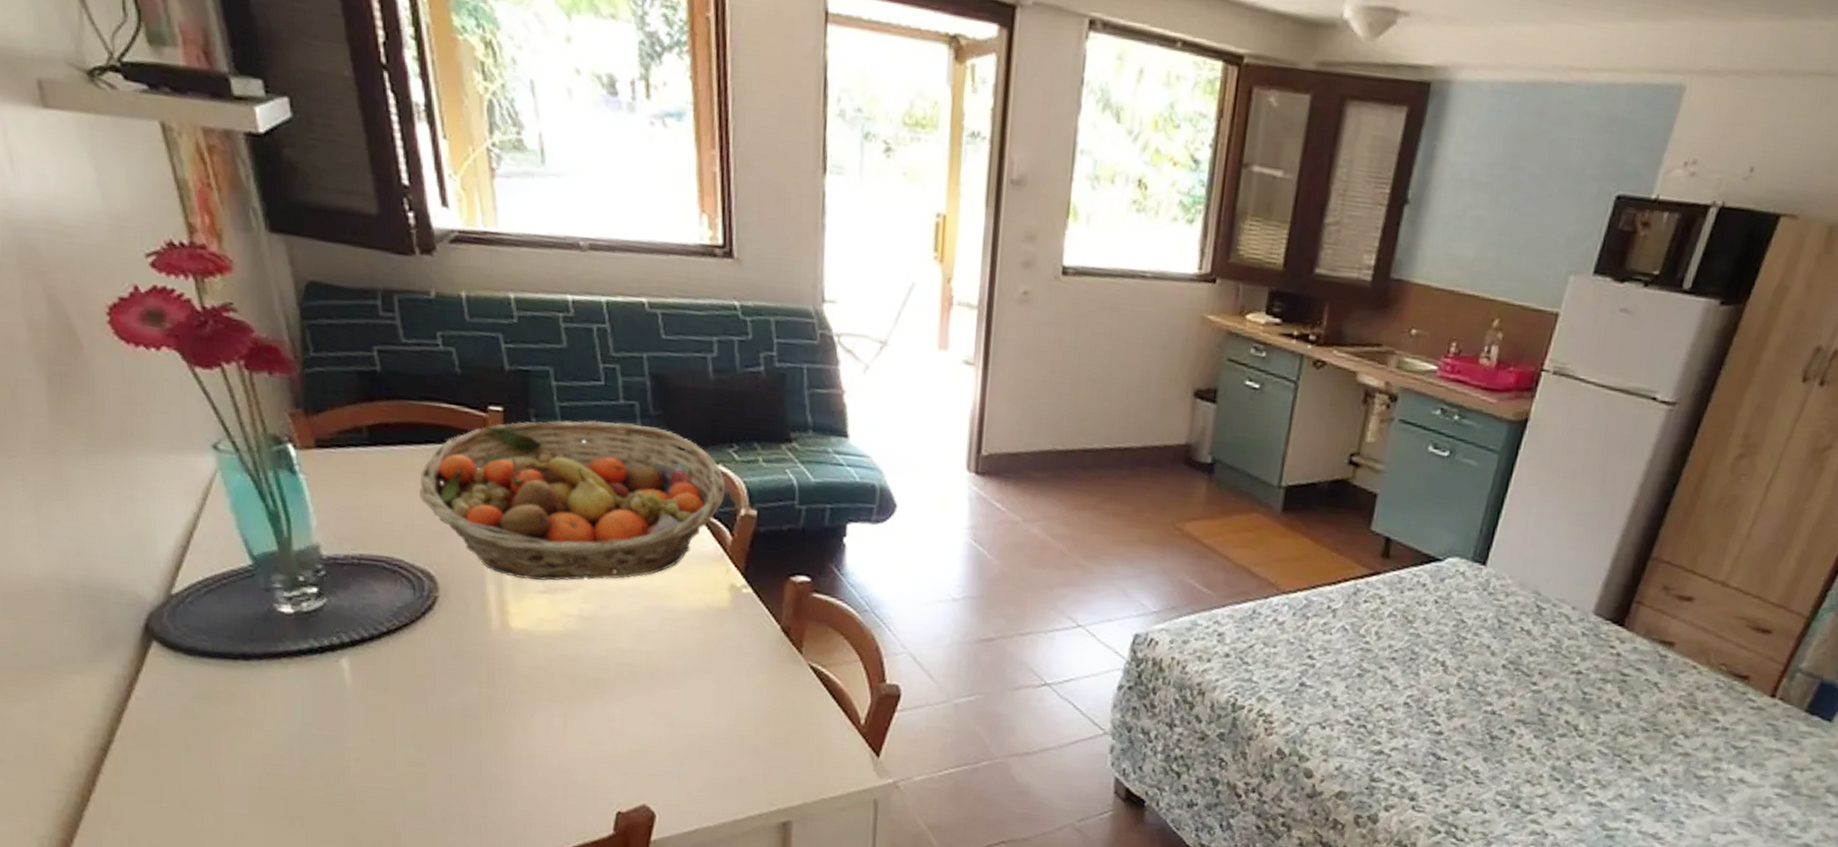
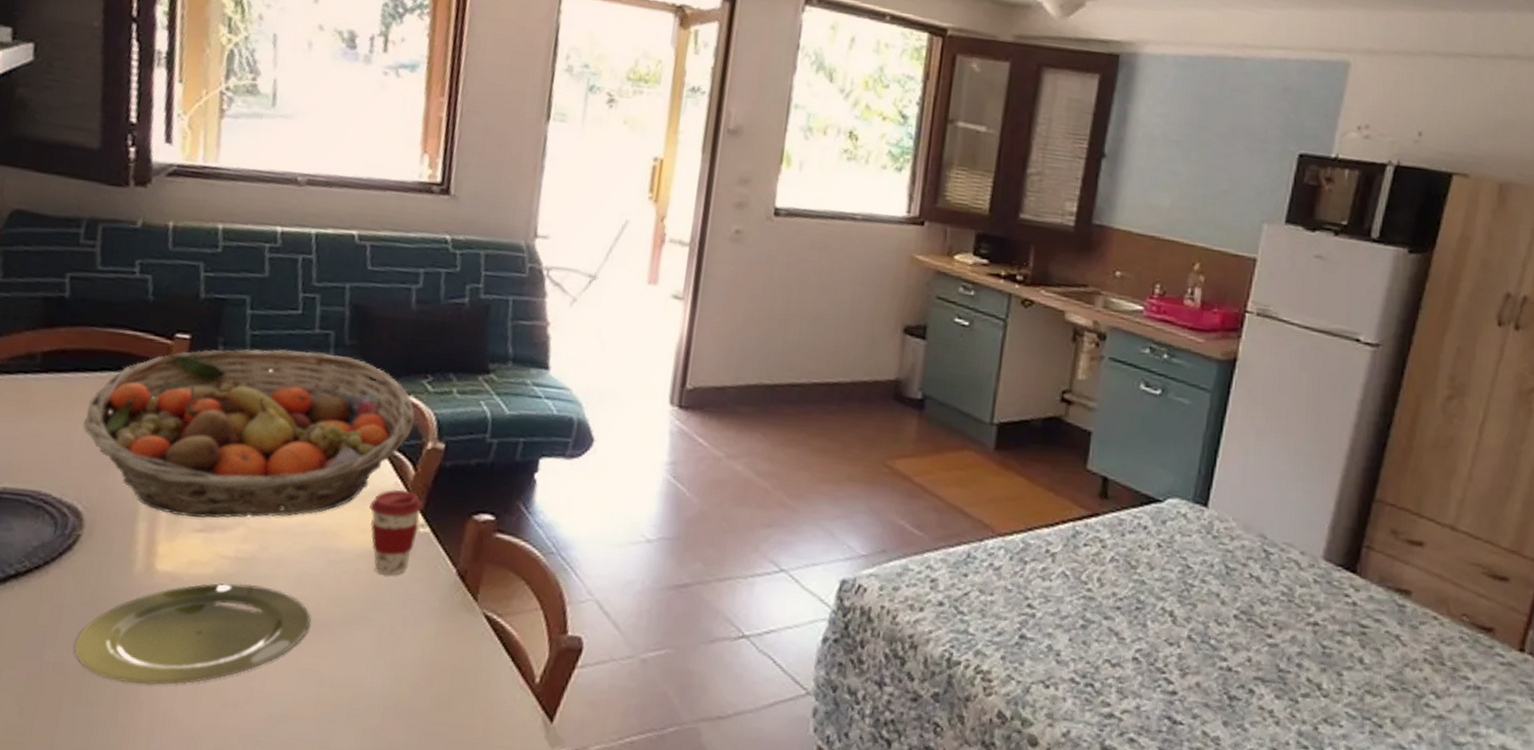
plate: none [453,639,656,726] -> present [74,583,311,686]
coffee cup: none [694,554,743,632] -> present [369,490,423,576]

